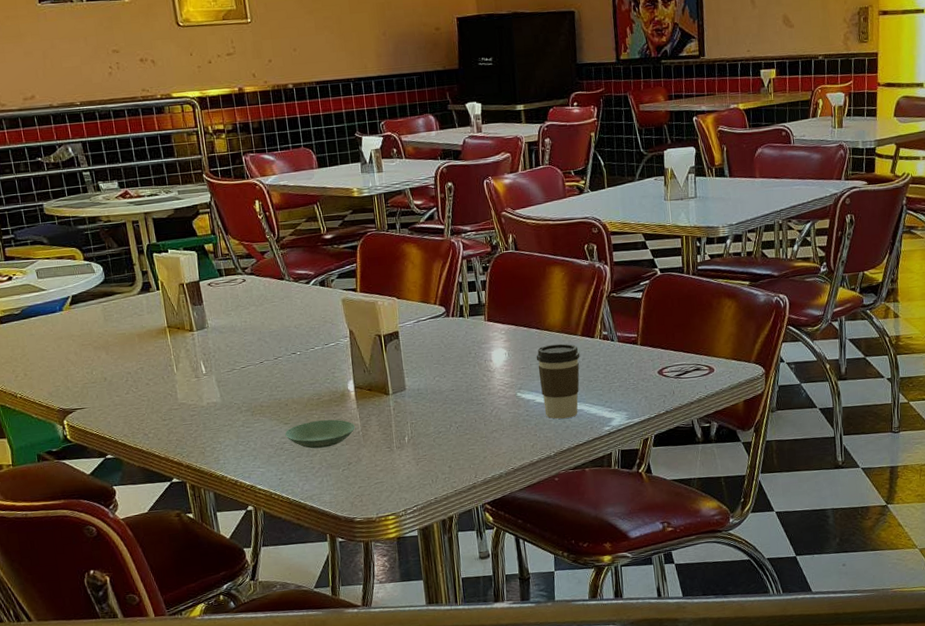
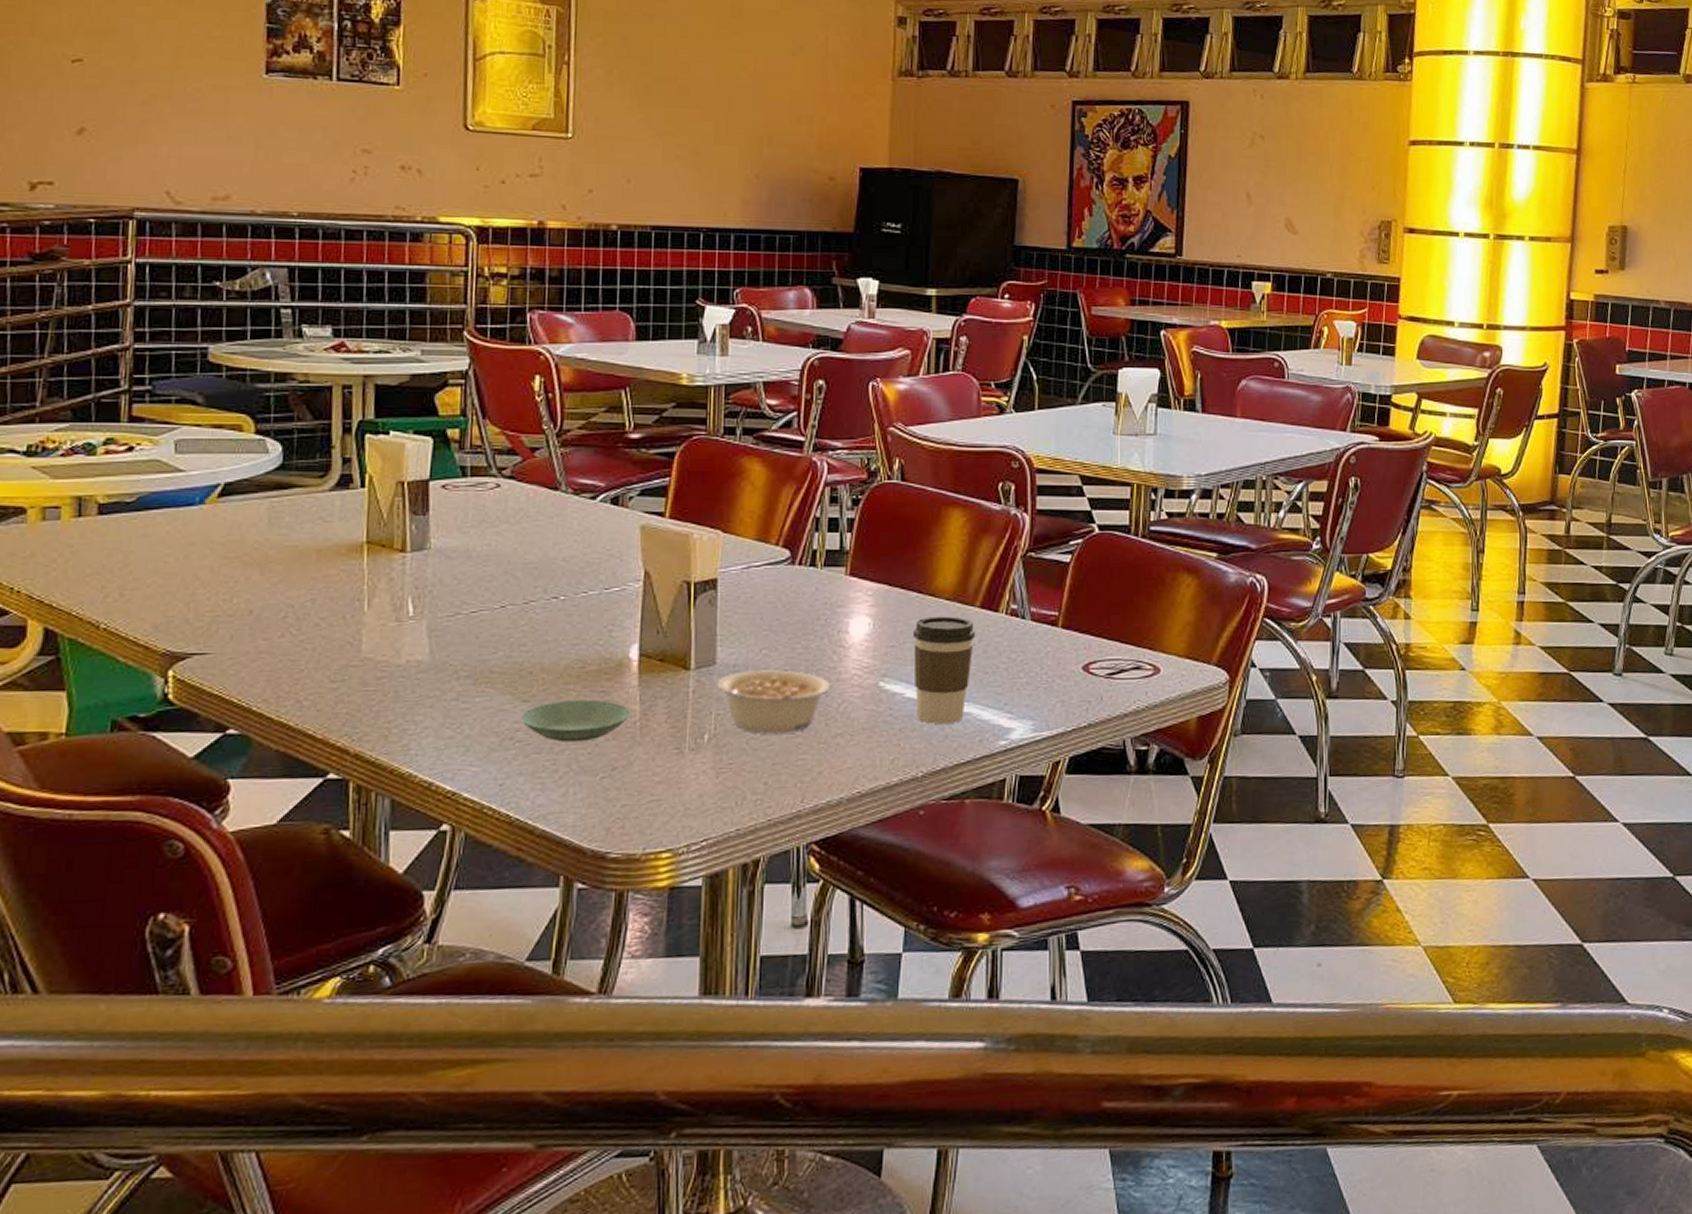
legume: none [408,390,485,434] -> present [717,670,831,734]

